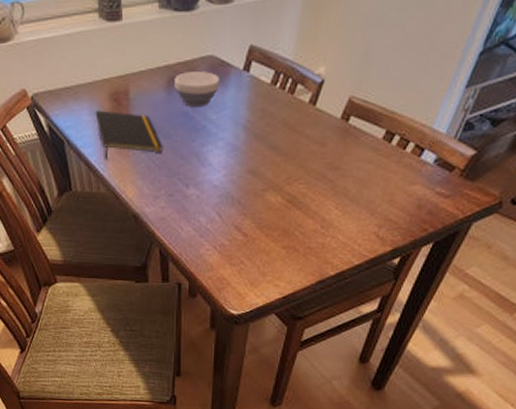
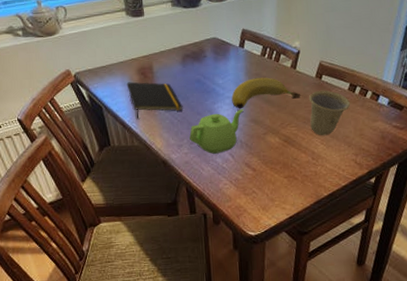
teapot: none [168,156,240,211] -> present [189,109,244,154]
bowl: present [174,71,220,107] -> none [188,49,222,76]
banana: none [226,115,318,156] -> present [231,77,301,109]
cup: none [324,137,382,199] -> present [308,90,350,136]

